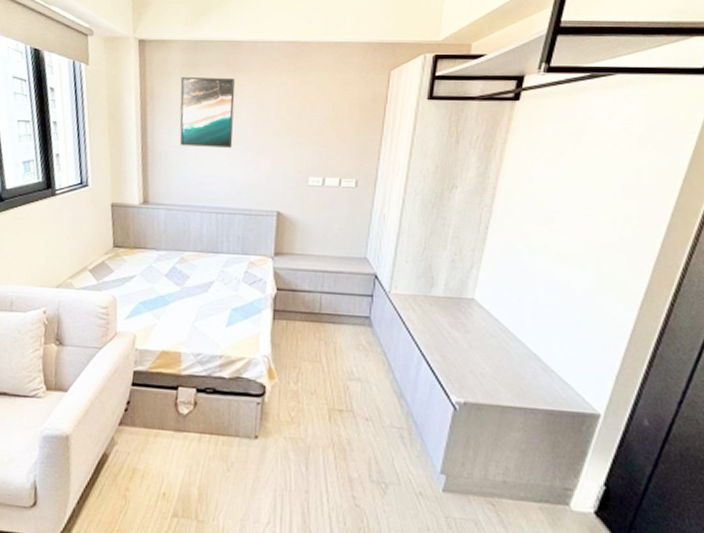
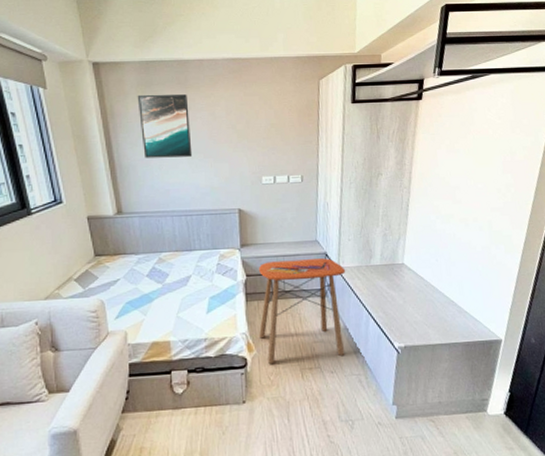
side table: none [284,276,398,401] -> present [258,258,346,364]

